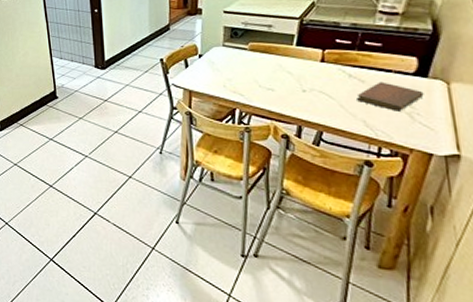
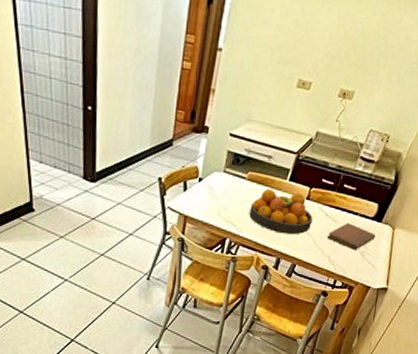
fruit bowl: none [257,56,334,100] -> present [249,188,313,235]

